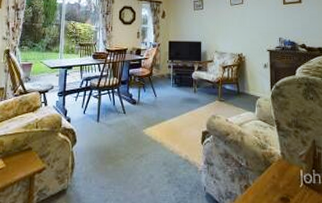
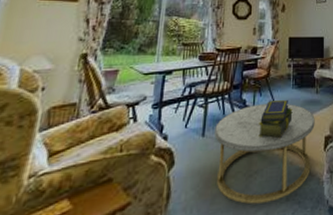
coffee table: none [107,99,193,182] -> present [214,104,315,204]
stack of books: none [143,97,173,130] -> present [258,100,293,139]

